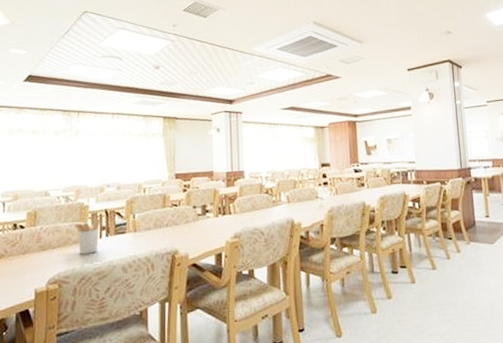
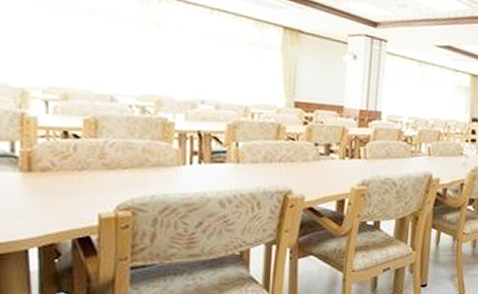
utensil holder: present [74,218,101,254] -> none [153,140,192,181]

